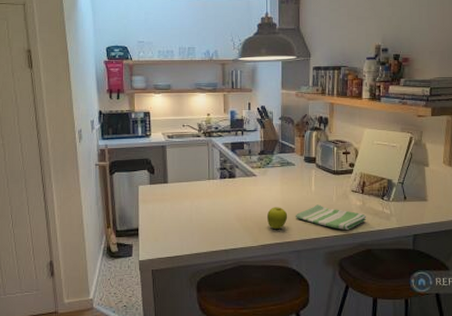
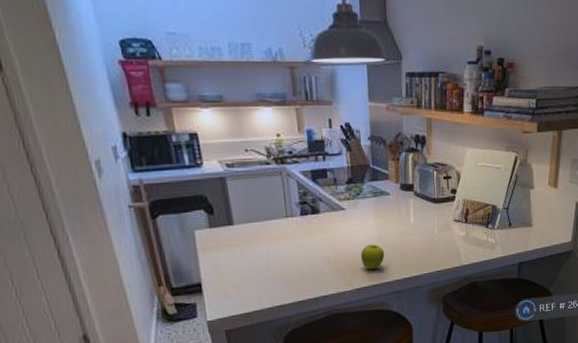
dish towel: present [295,204,367,230] -> none [393,238,471,264]

